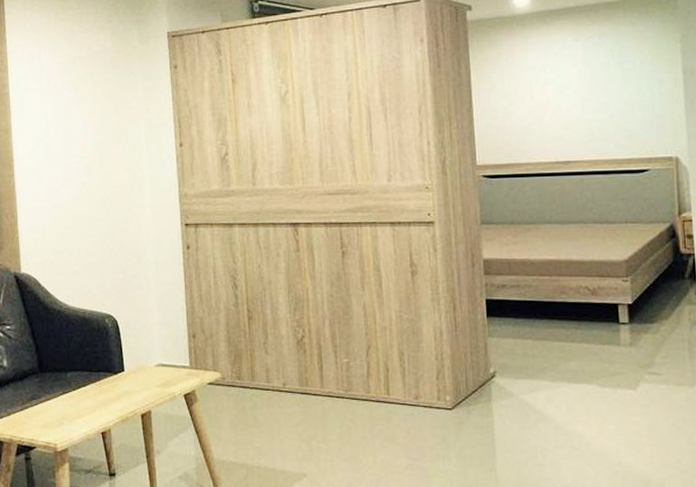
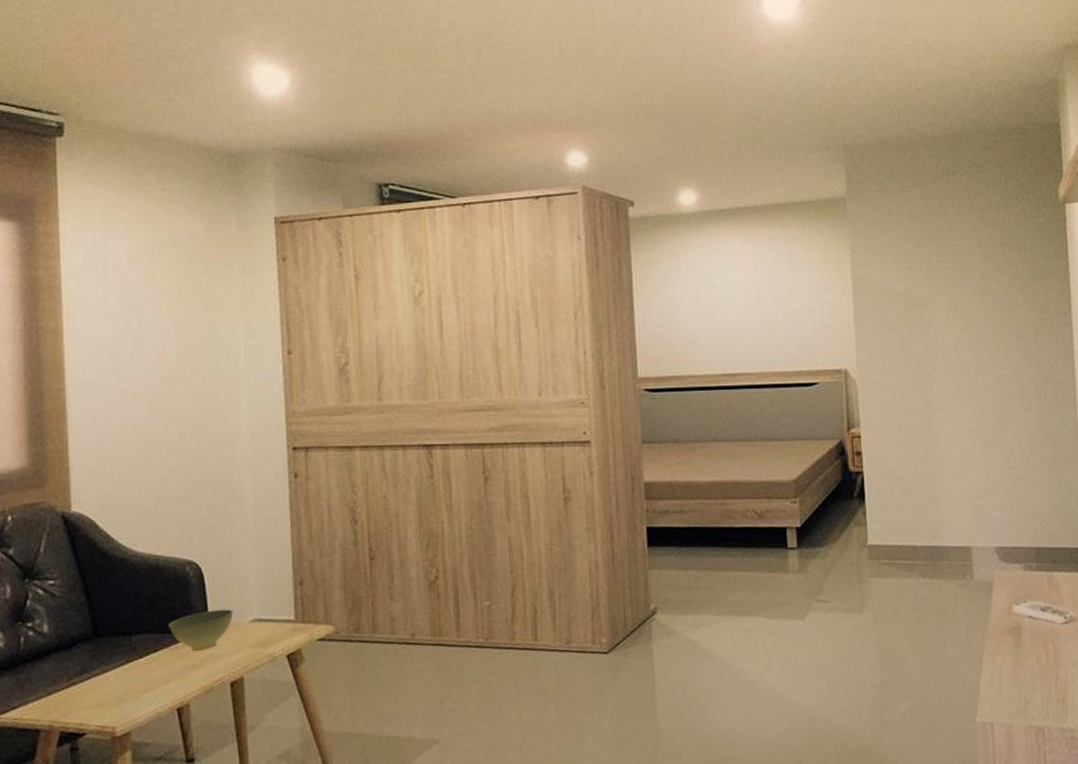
bowl: none [93,355,142,387] -> present [168,609,233,651]

